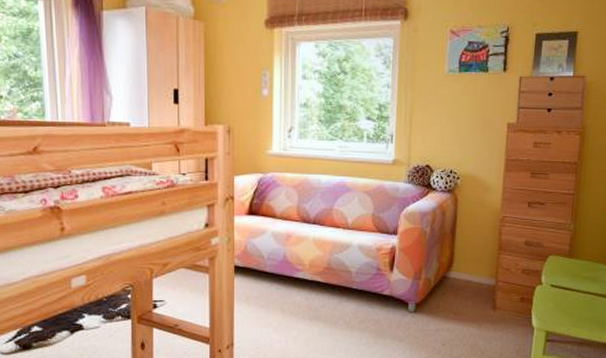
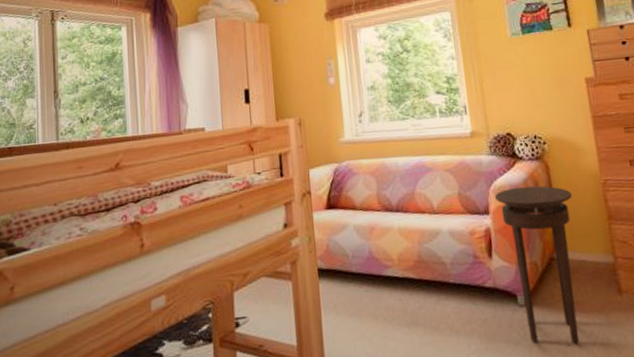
stool: none [405,214,473,345] -> present [495,186,580,344]

